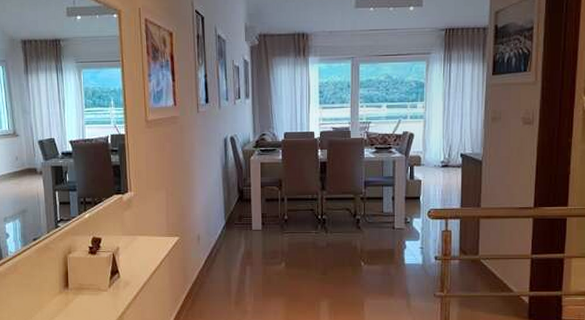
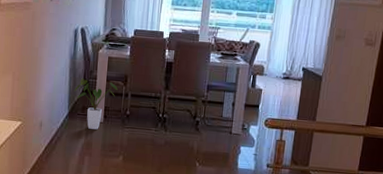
house plant: none [229,187,273,238] -> present [74,78,118,130]

